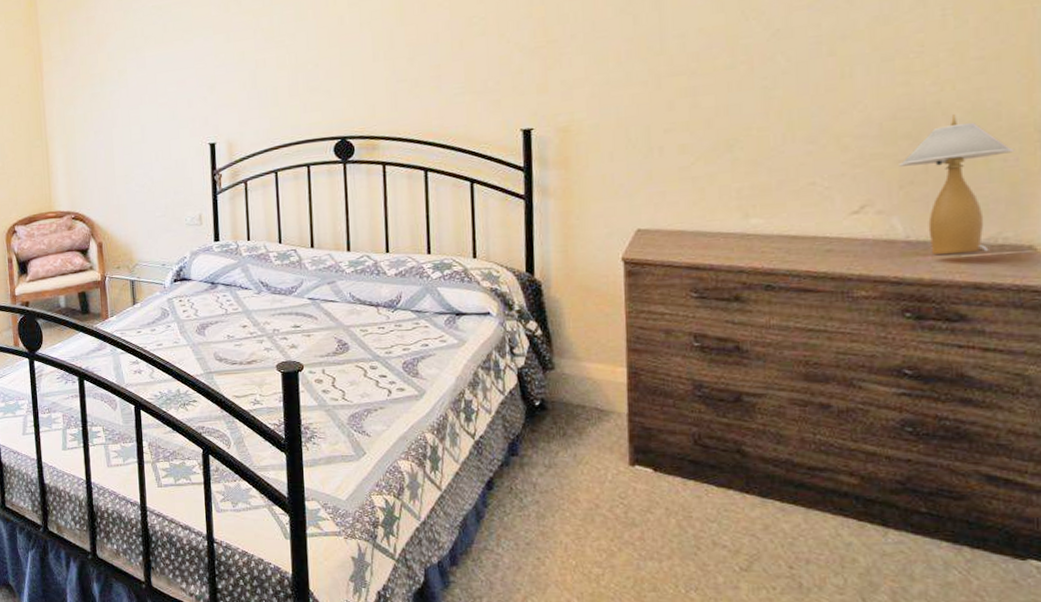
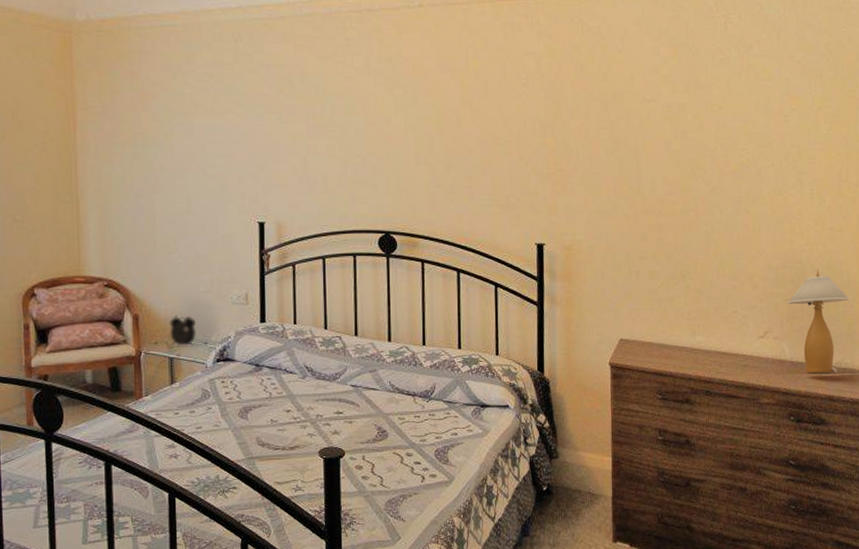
alarm clock: none [129,238,157,271] -> present [168,314,199,348]

